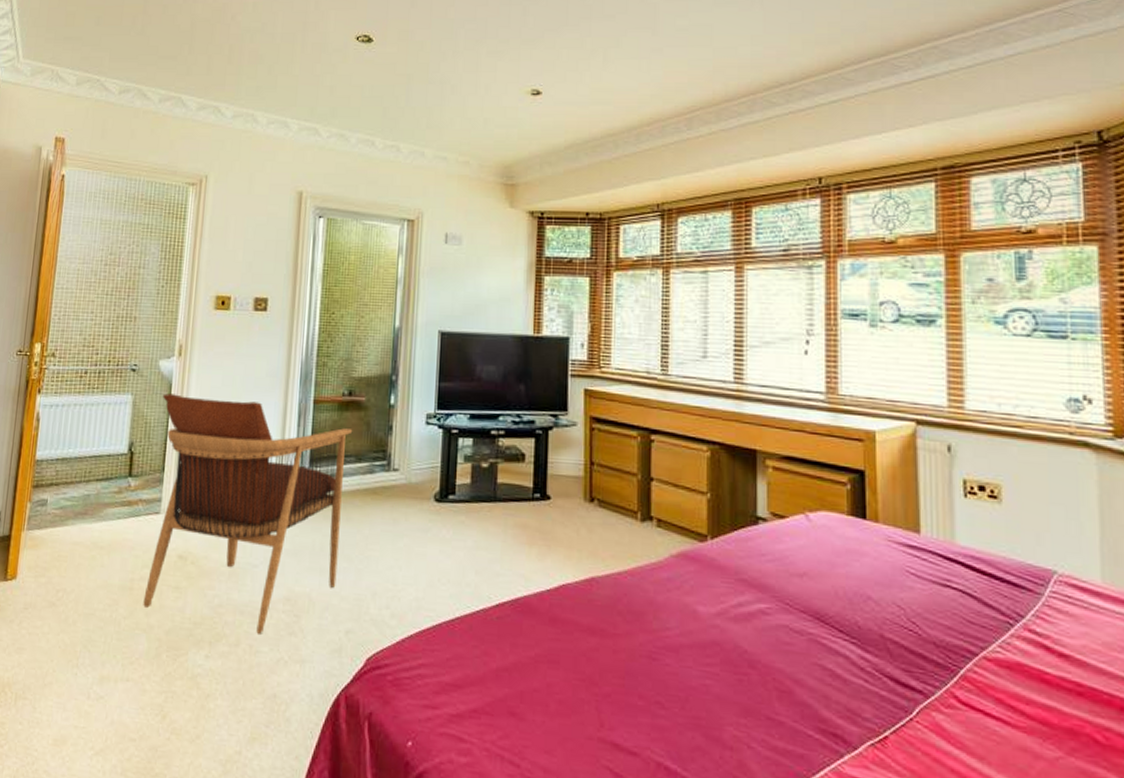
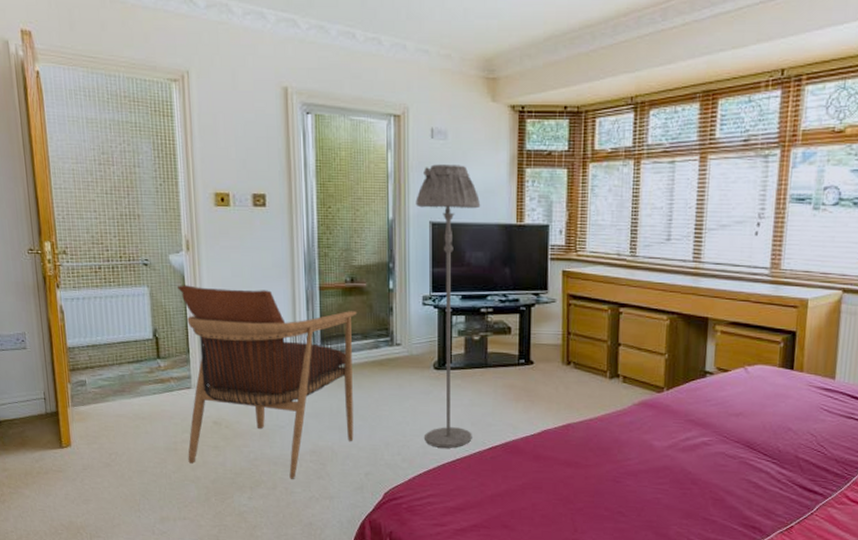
floor lamp: none [419,270,495,603] -> present [416,164,481,448]

